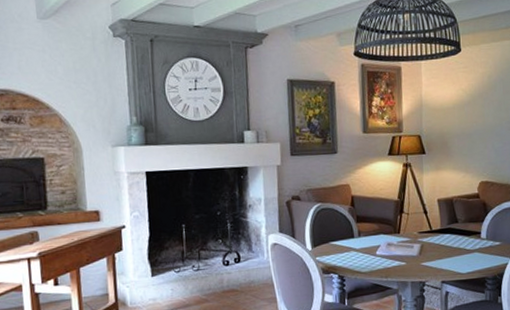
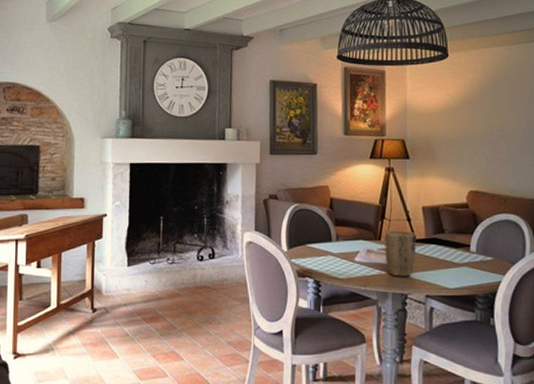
plant pot: none [403,223,433,267] -> present [384,231,417,277]

